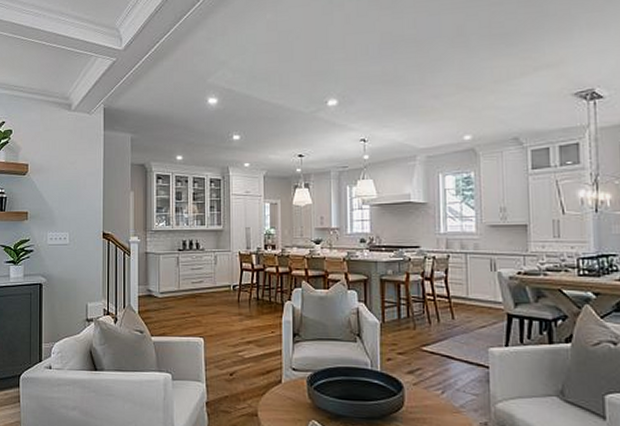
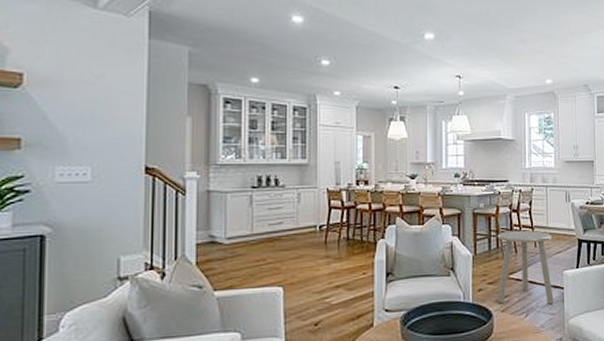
side table: none [407,299,477,384] -> present [497,230,554,305]

